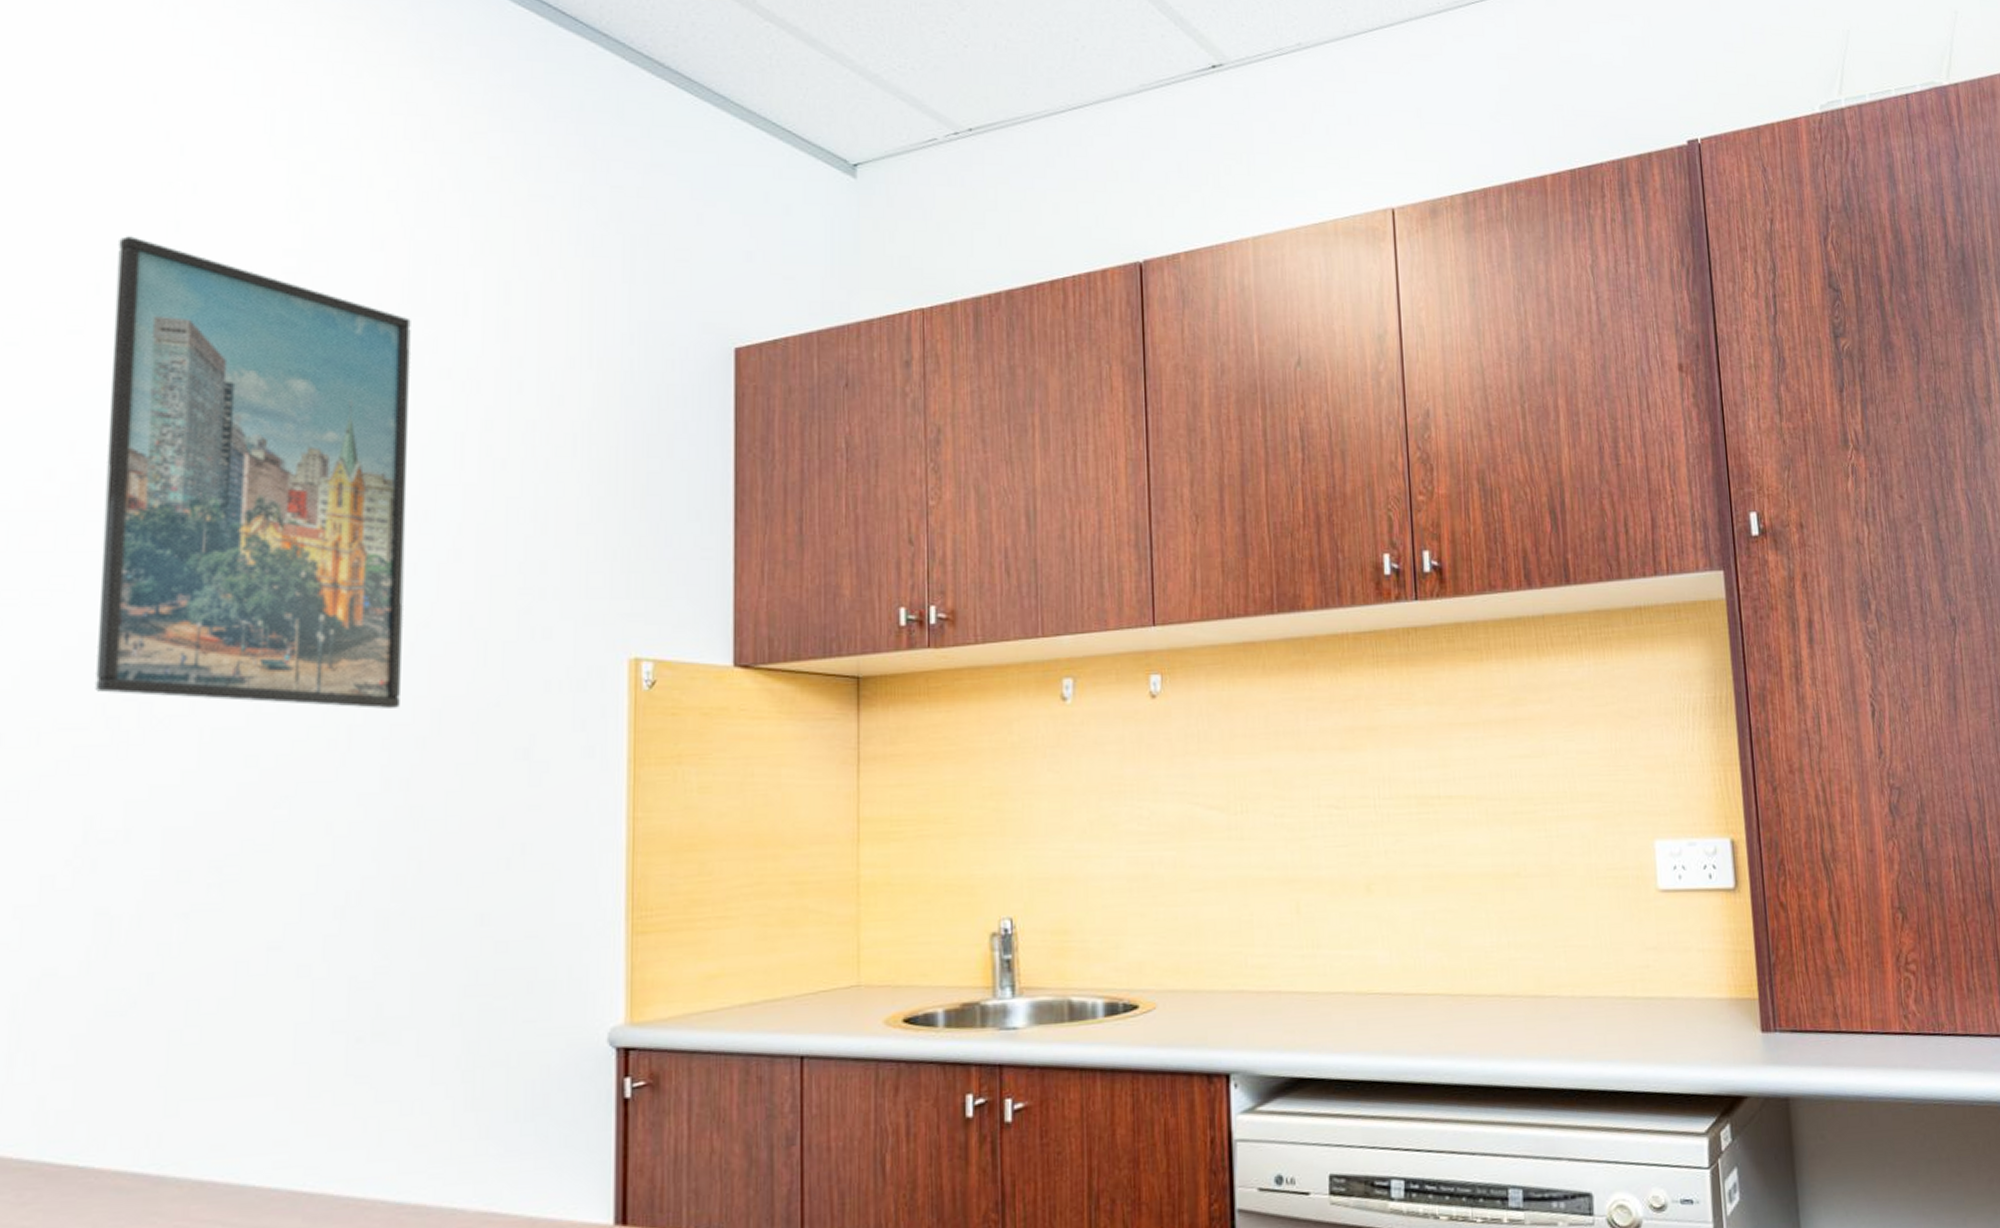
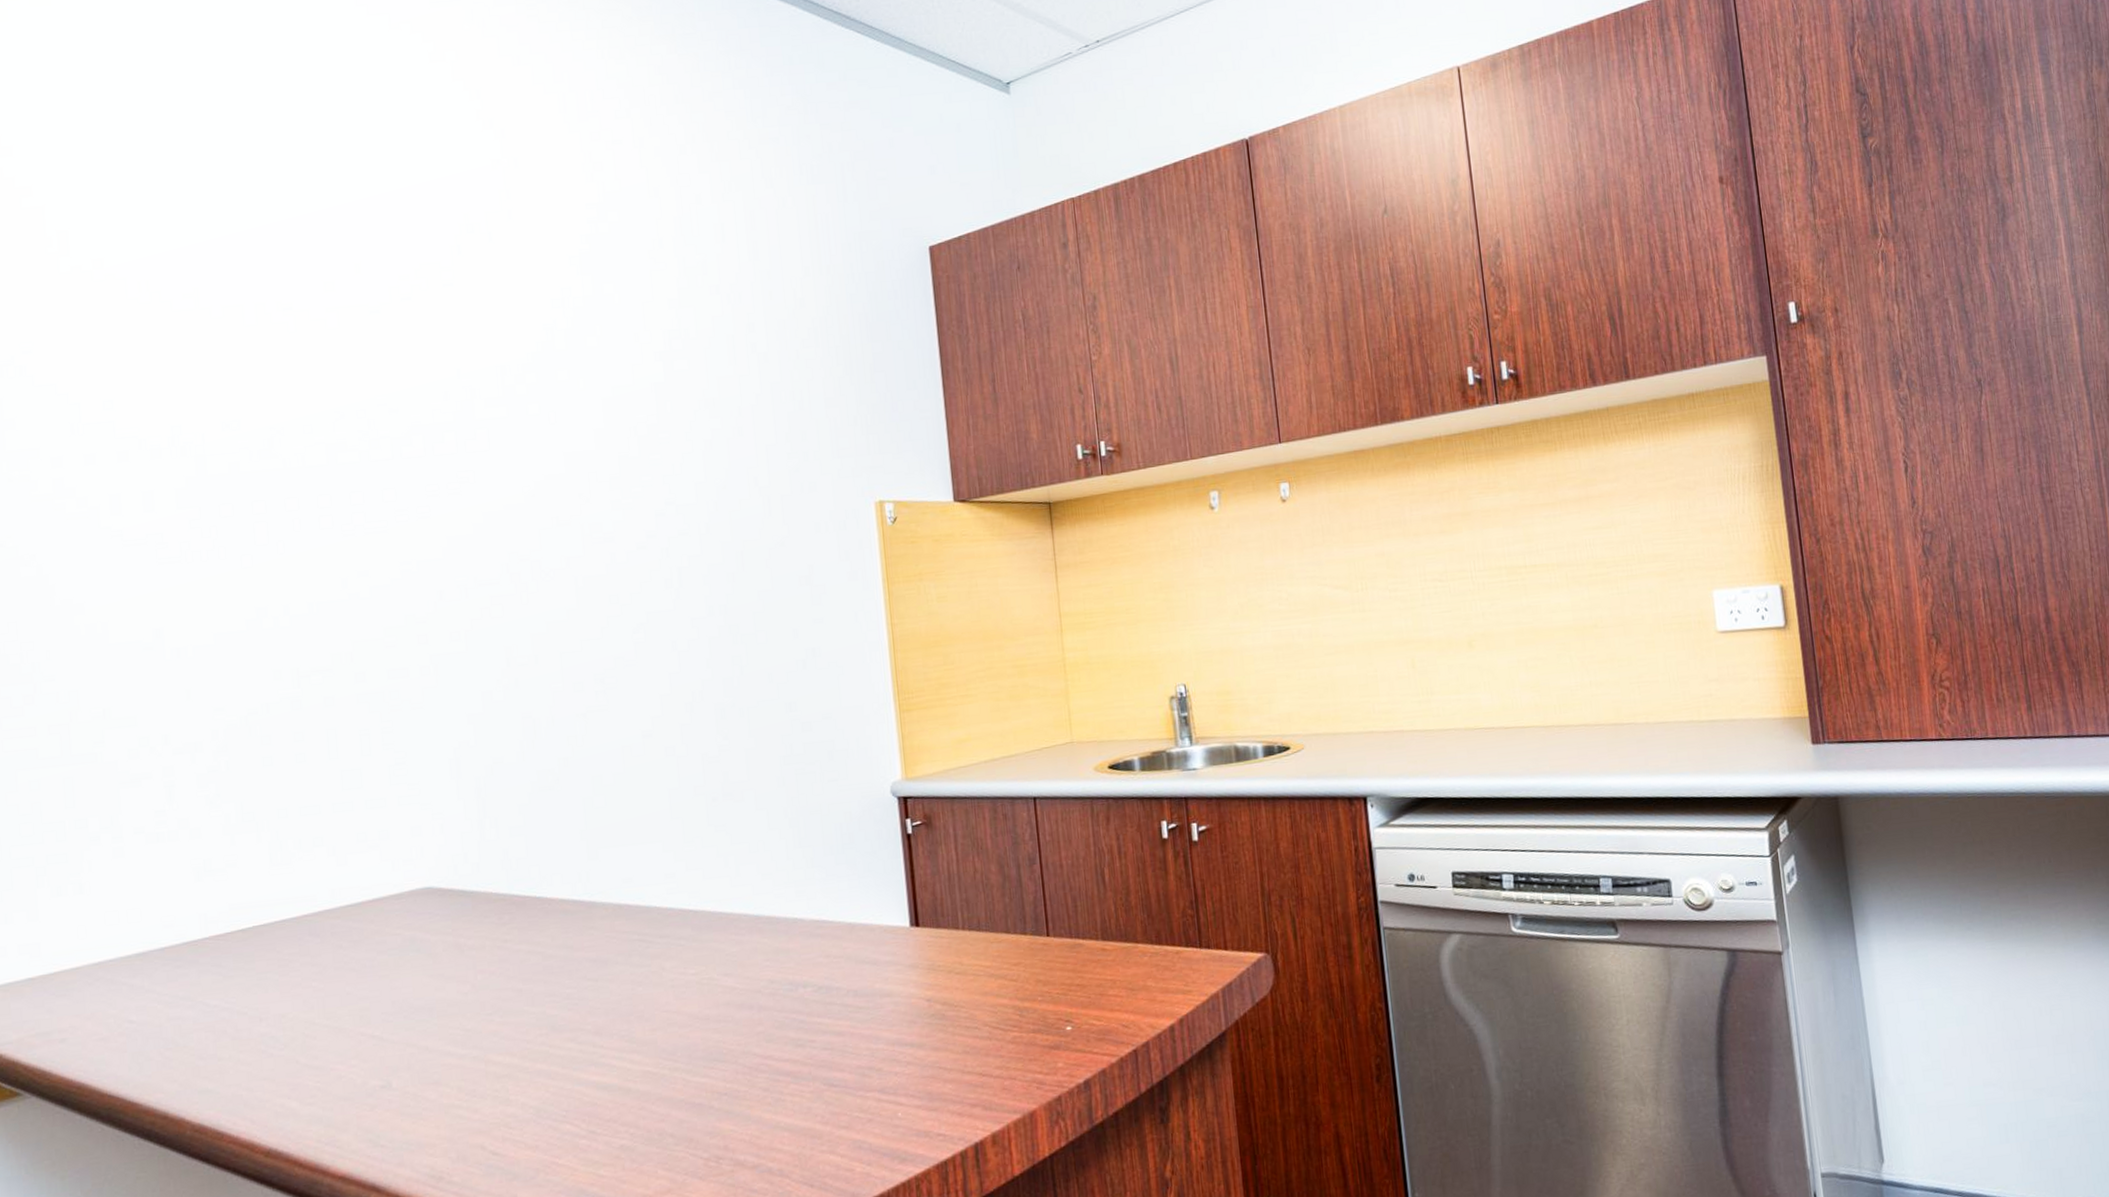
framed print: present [95,236,411,709] -> none [468,206,713,556]

